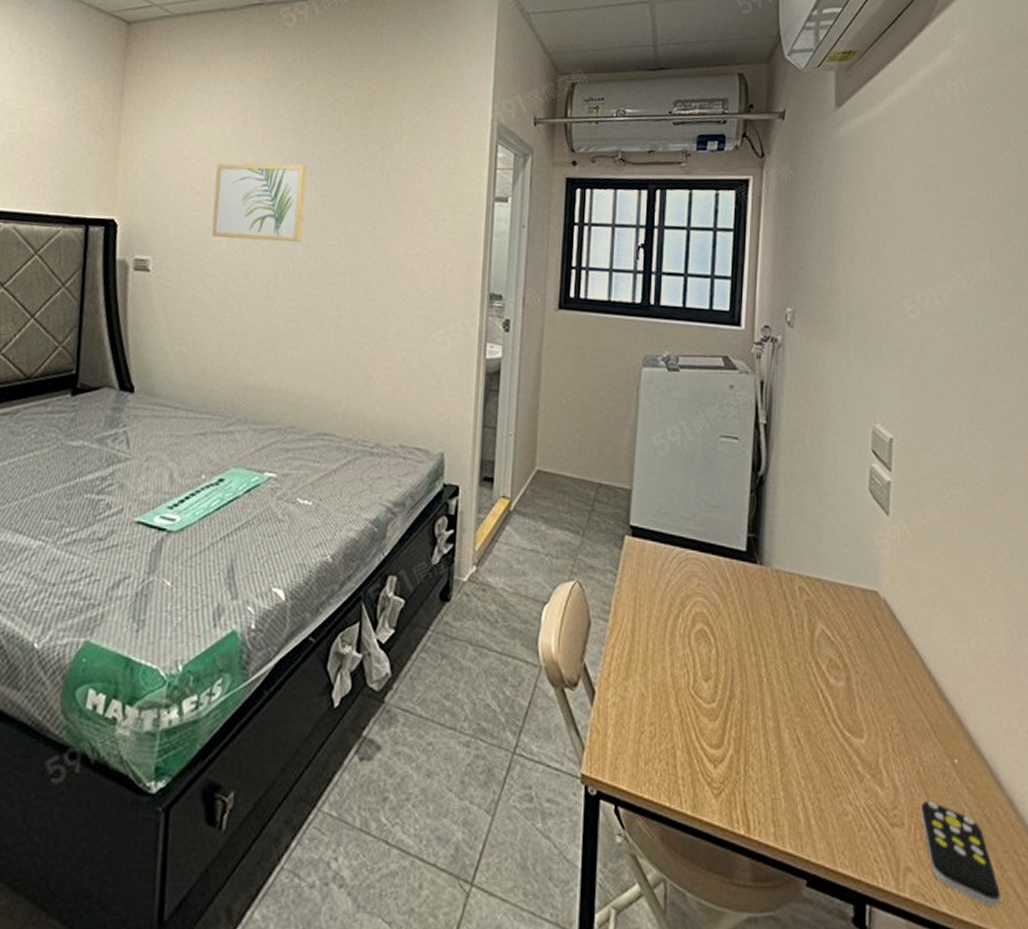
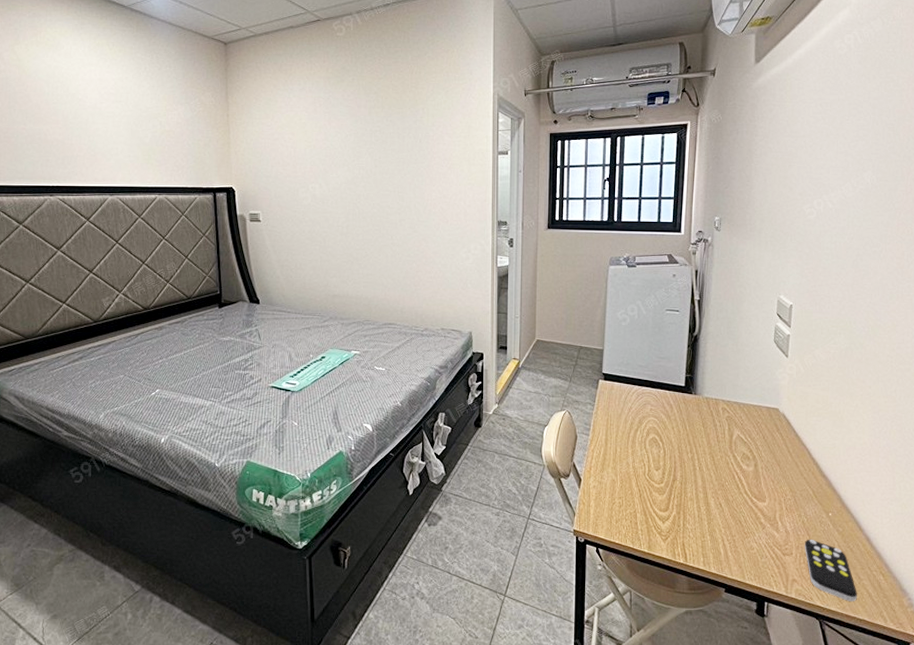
wall art: present [211,163,307,244] -> none [298,138,363,195]

